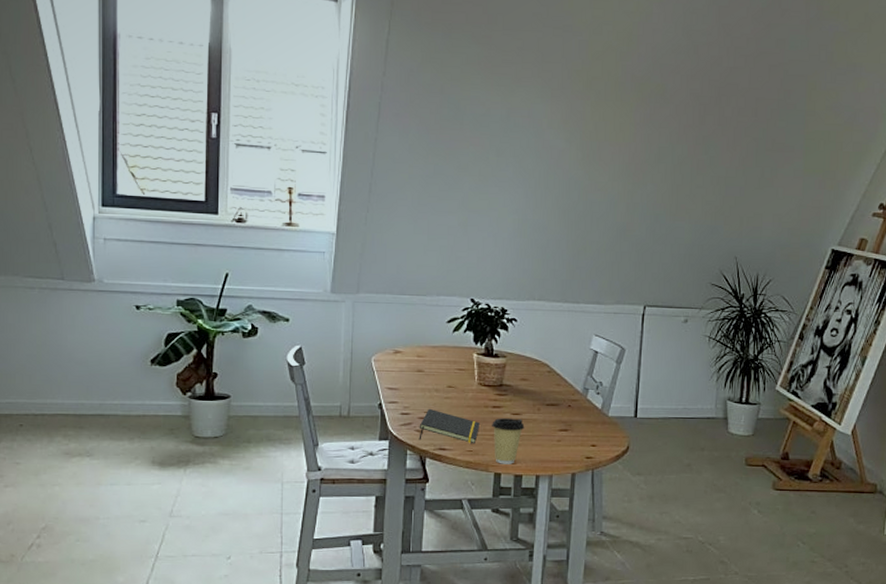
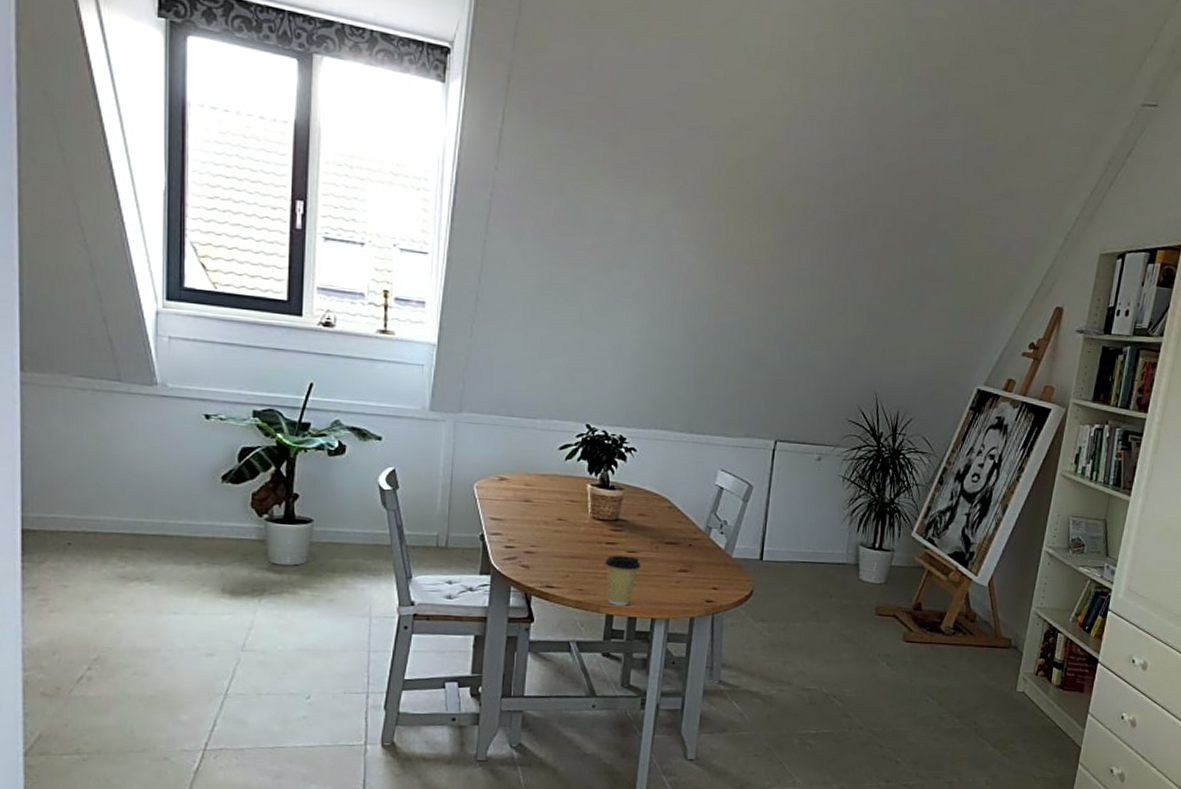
notepad: present [419,408,481,443] -> none [524,542,593,582]

